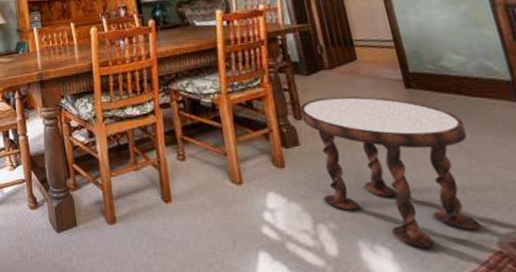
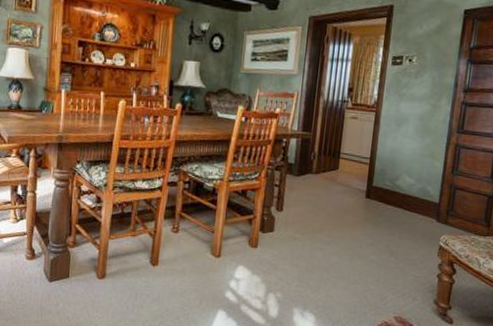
side table: present [300,96,482,249] -> none [279,196,396,317]

